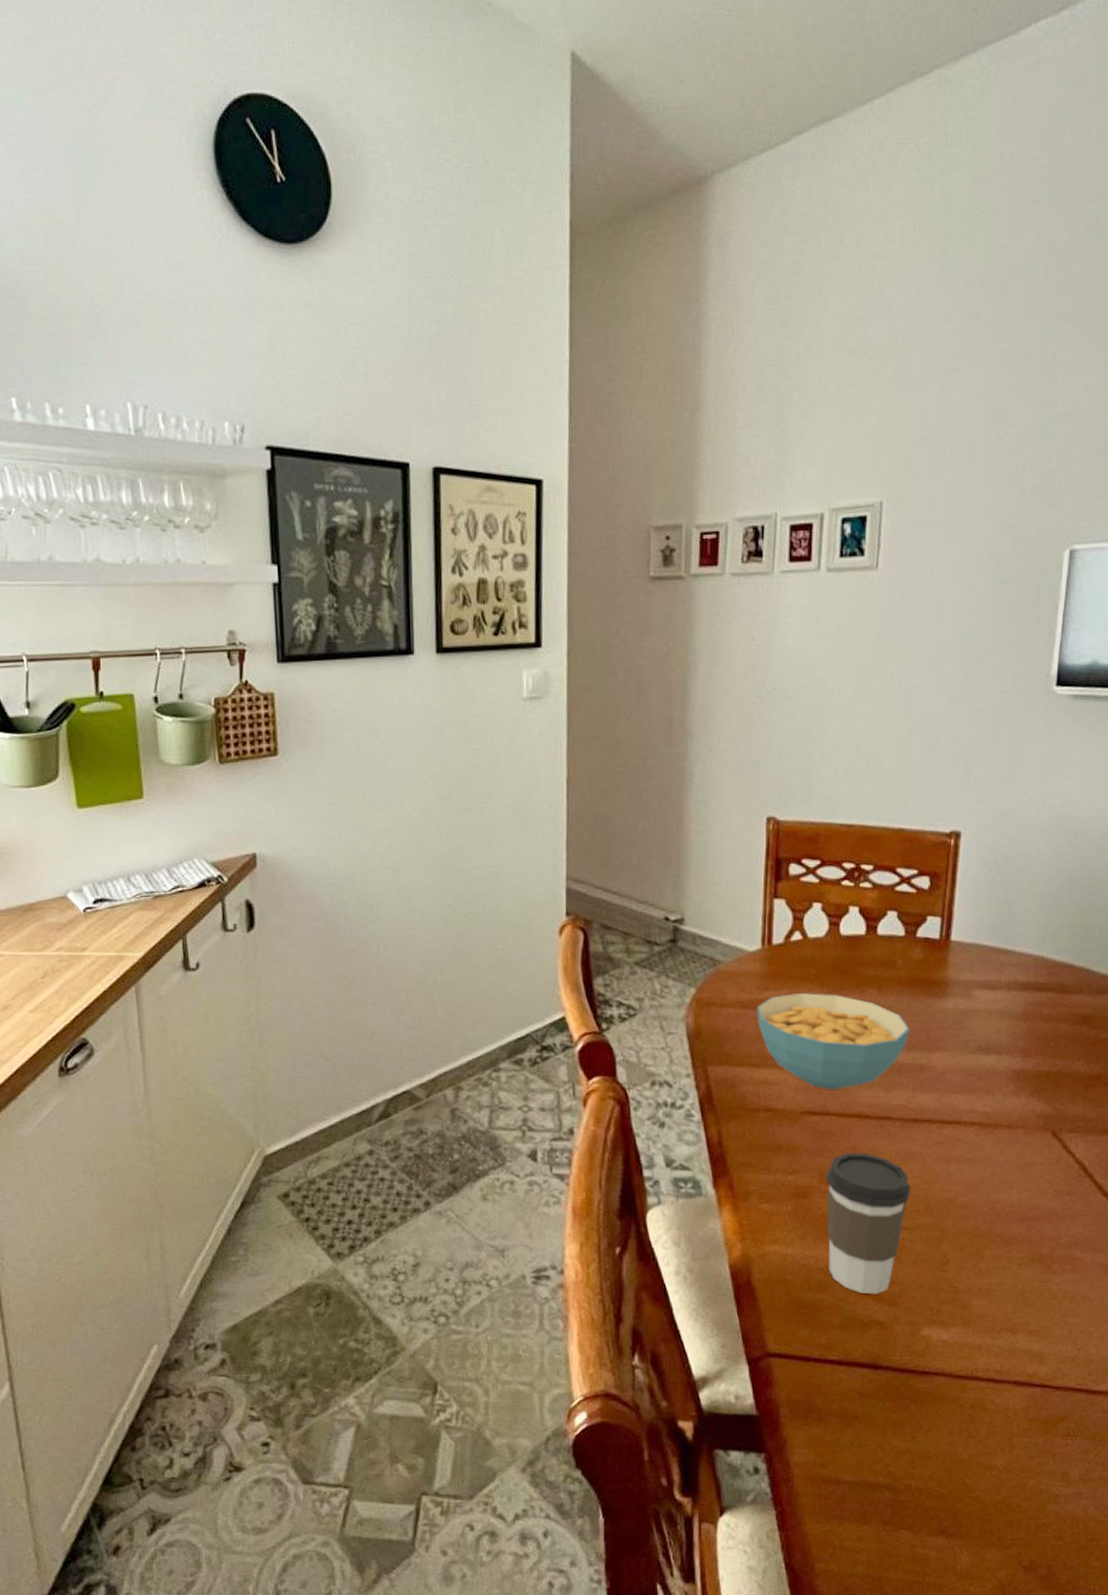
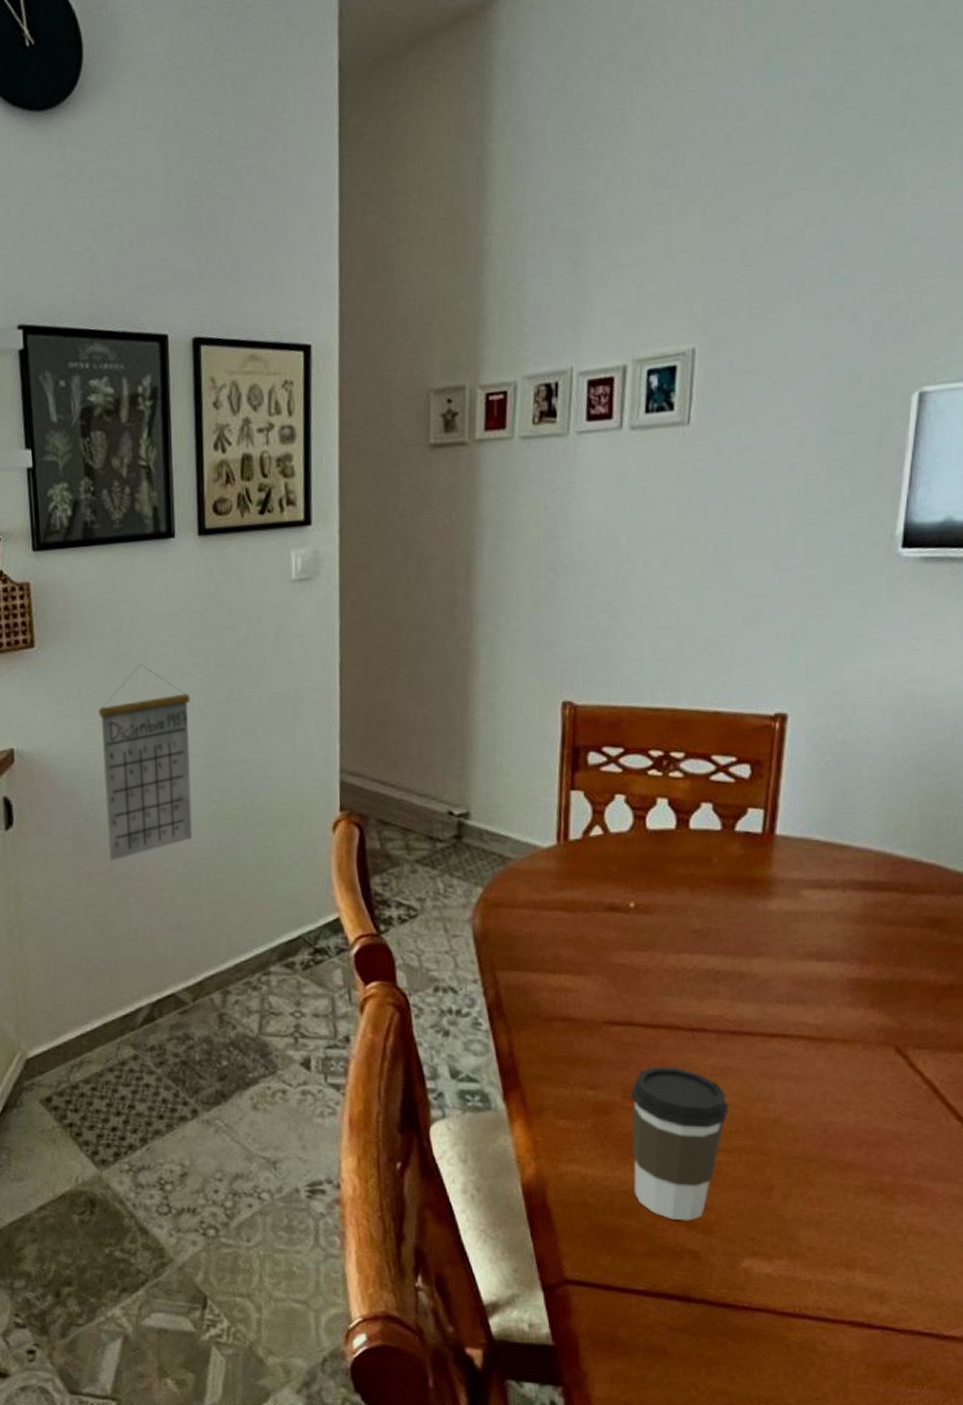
calendar: none [339,774,428,963] -> present [99,664,193,861]
cereal bowl: present [756,992,910,1089] -> none [551,892,728,998]

